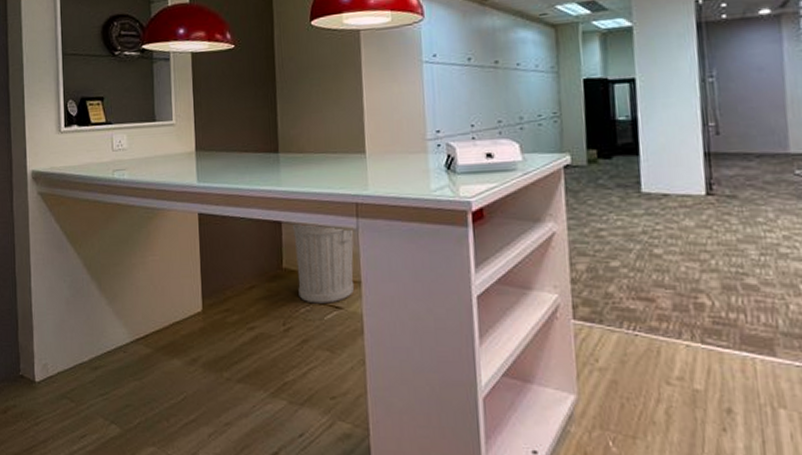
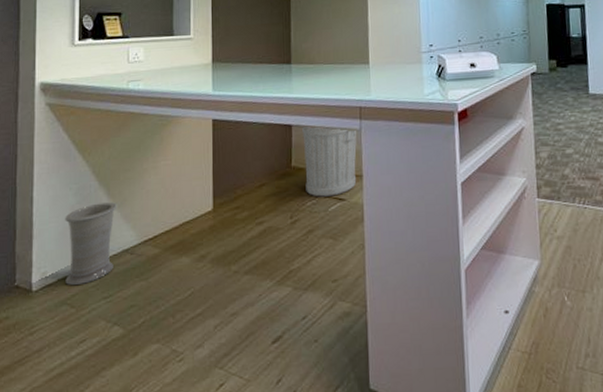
vase: none [61,297,109,380] -> present [65,202,118,286]

